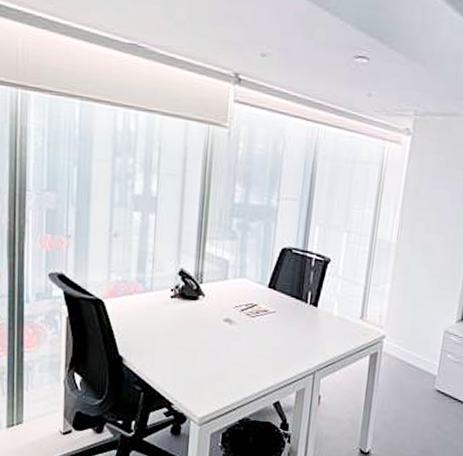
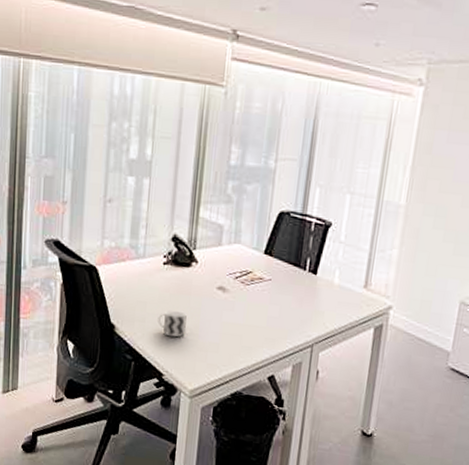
cup: none [166,341,195,368] -> present [157,310,187,337]

